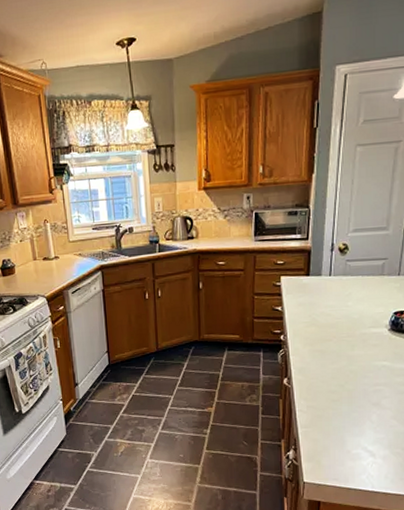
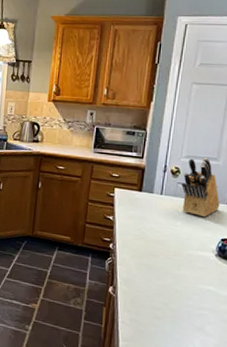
knife block: none [350,228,391,293] -> present [181,158,220,218]

